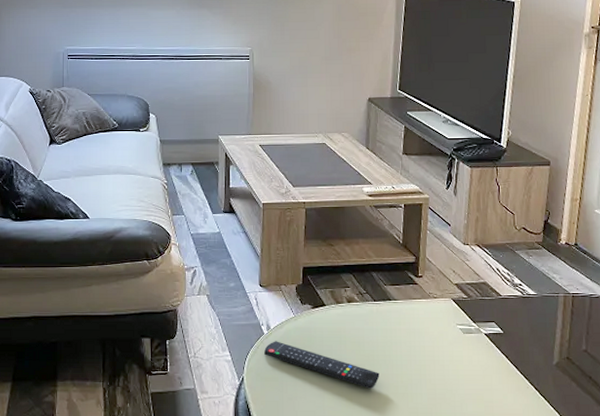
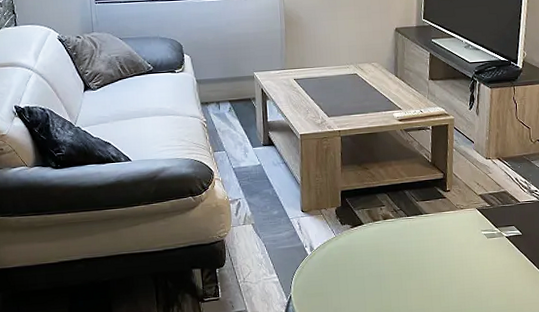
remote control: present [264,341,380,389] -> none [309,260,415,294]

